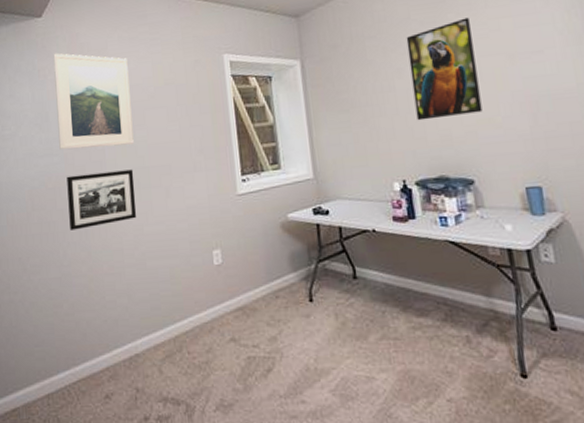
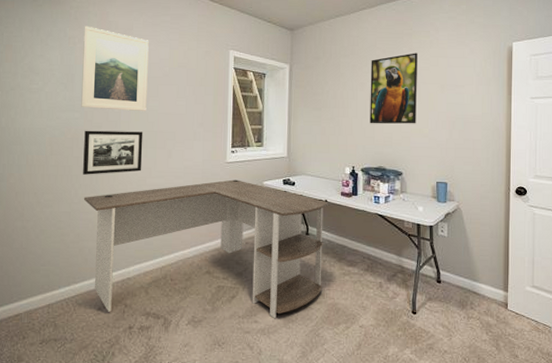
desk: none [73,215,387,400] -> present [83,179,328,319]

